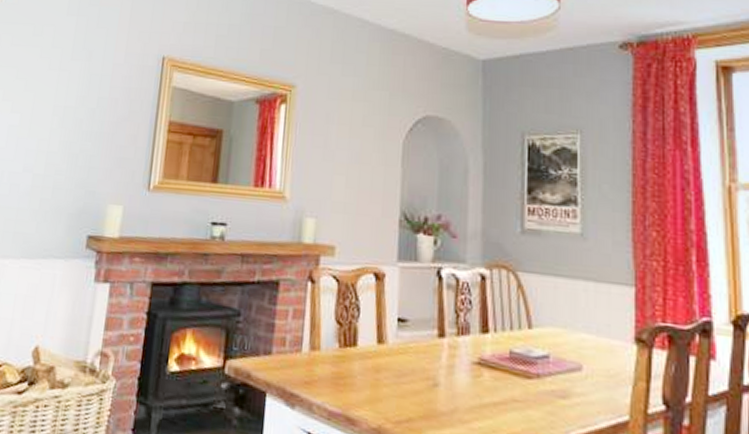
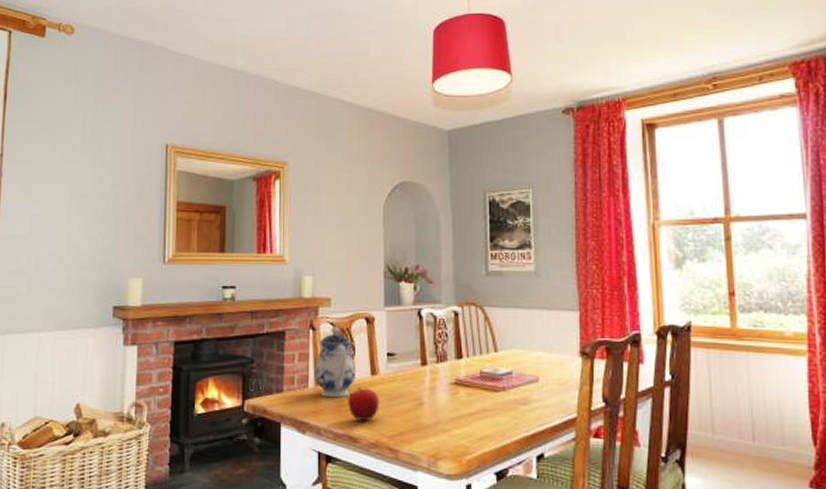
teapot: none [309,279,359,368] -> present [314,326,355,398]
fruit: none [347,356,386,401] -> present [348,386,380,422]

